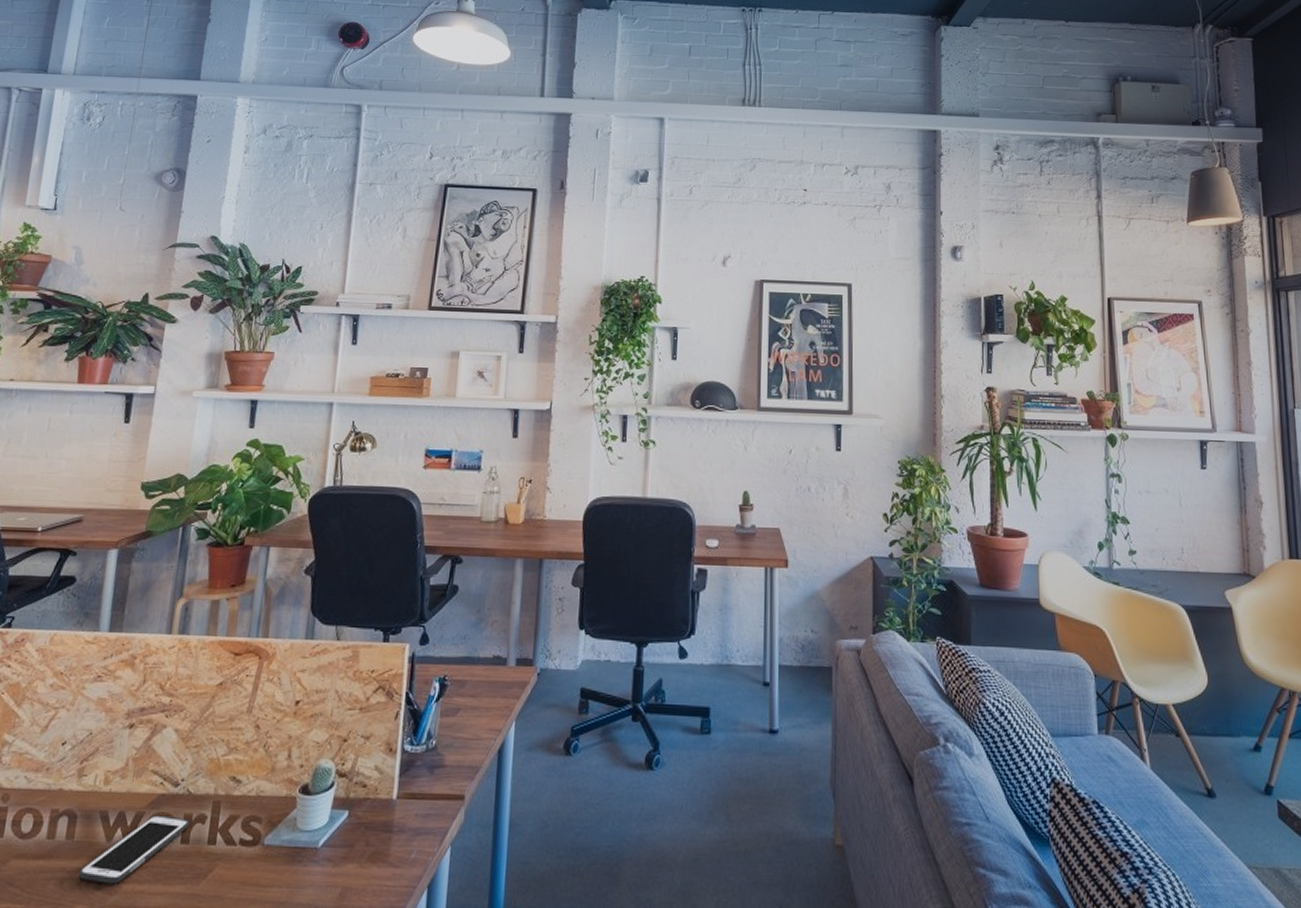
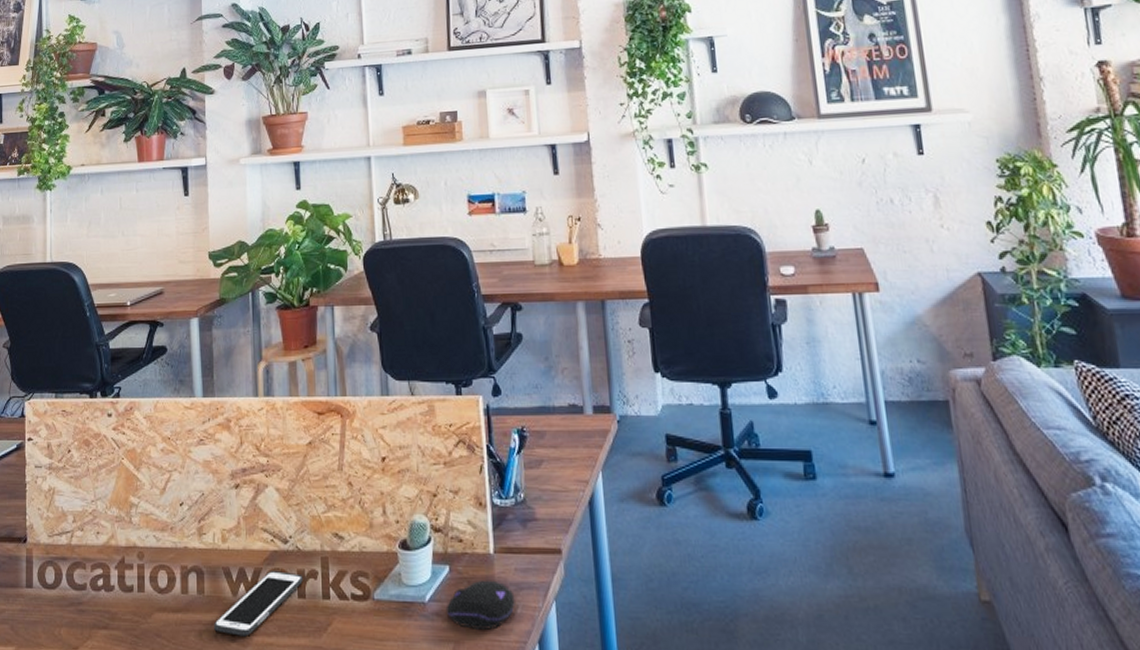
computer mouse: none [338,826,411,875] -> present [446,581,515,630]

